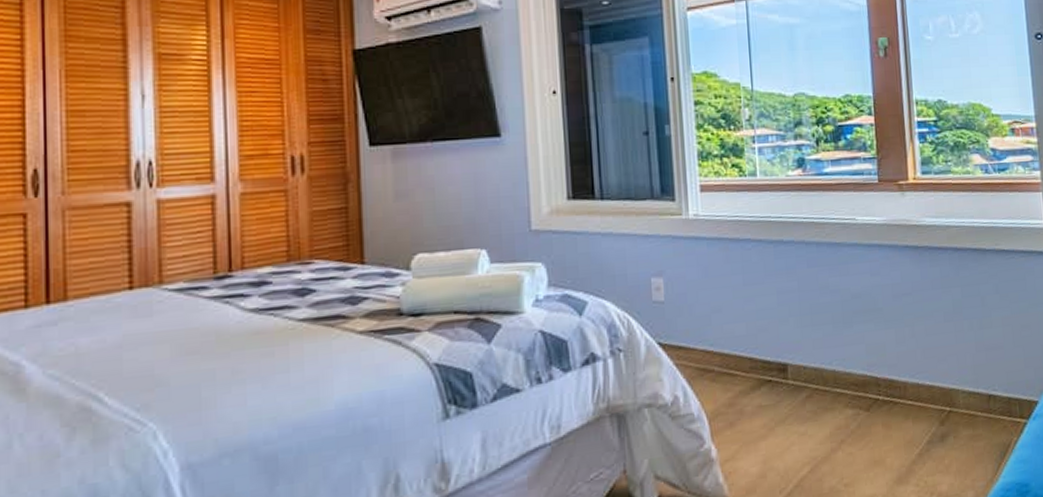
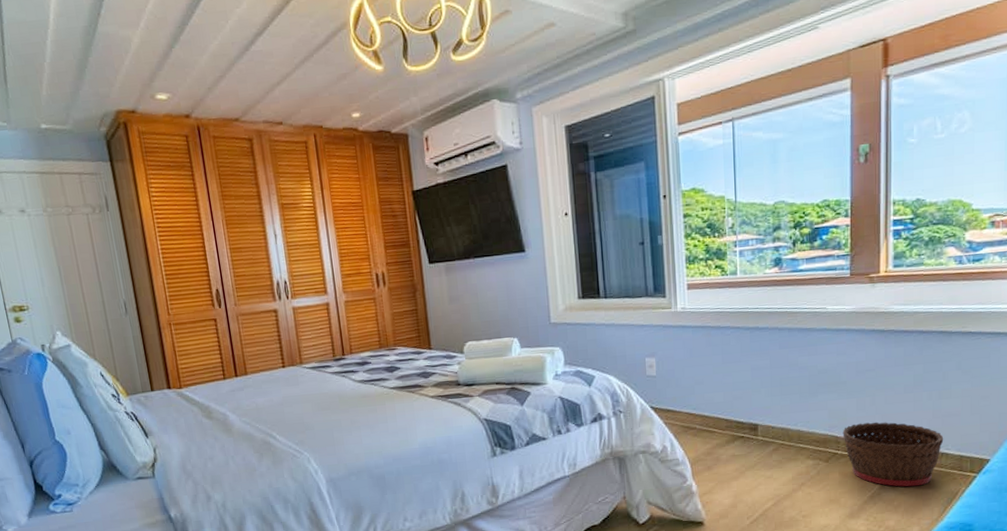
basket: none [882,357,990,440] -> present [842,421,944,487]

